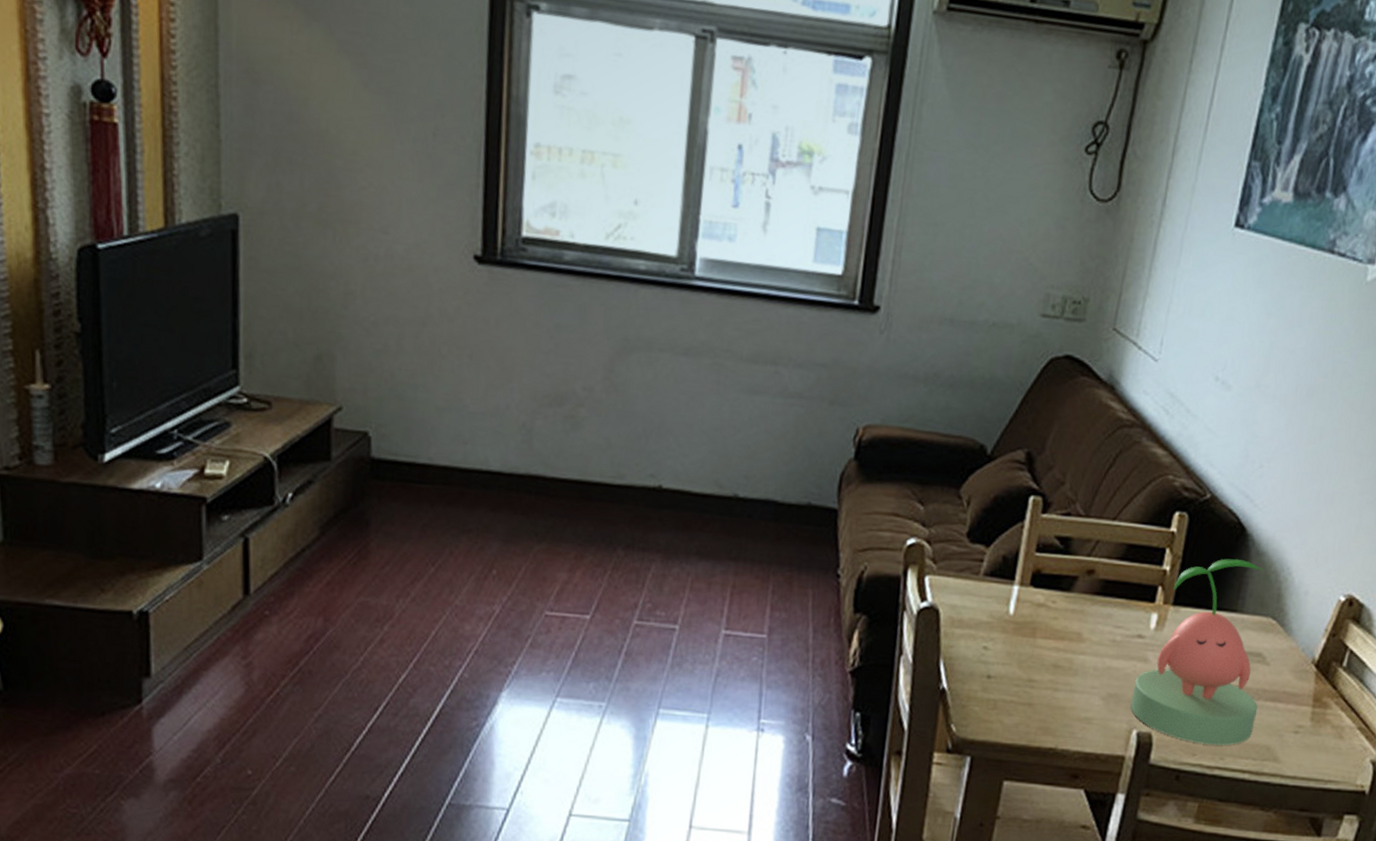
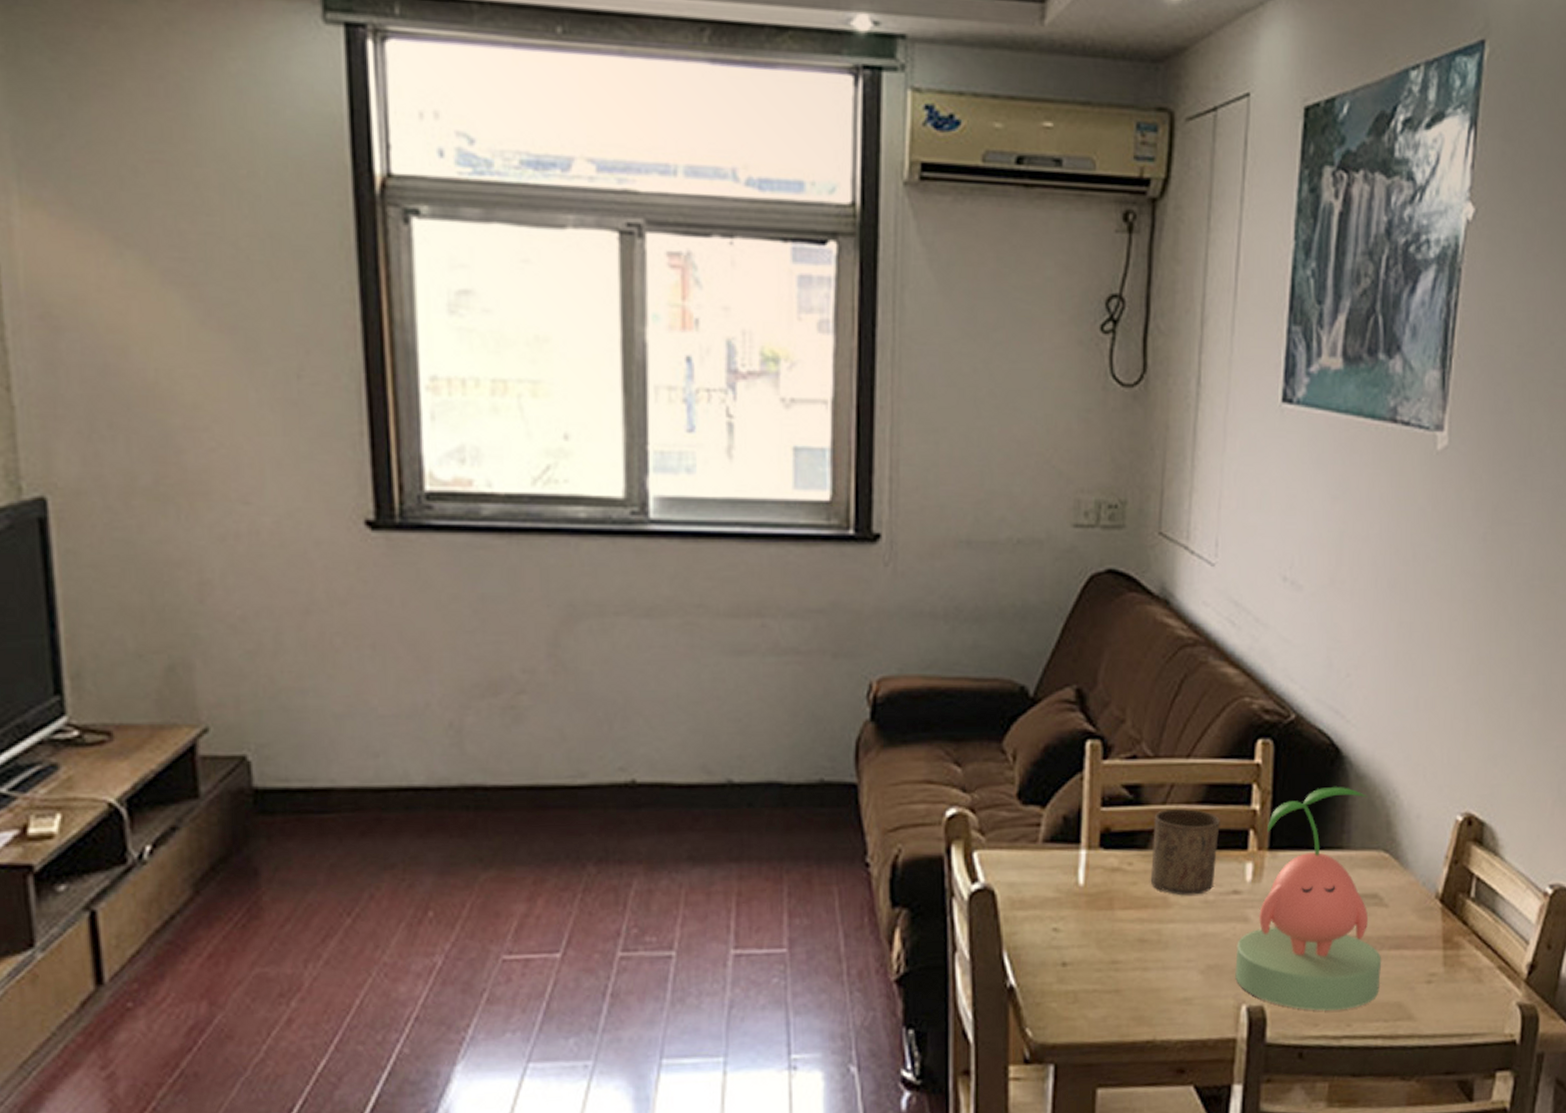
cup: none [1070,561,1135,635] -> present [1151,809,1220,895]

